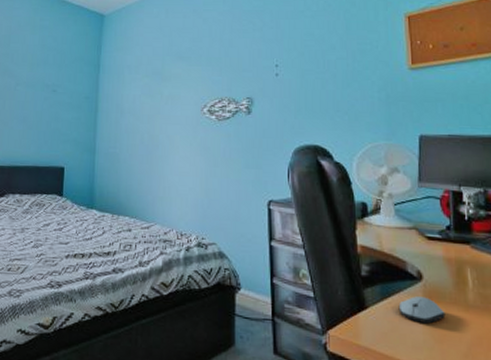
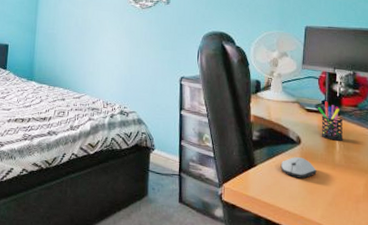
pen holder: none [442,226,477,276] -> present [318,101,344,141]

